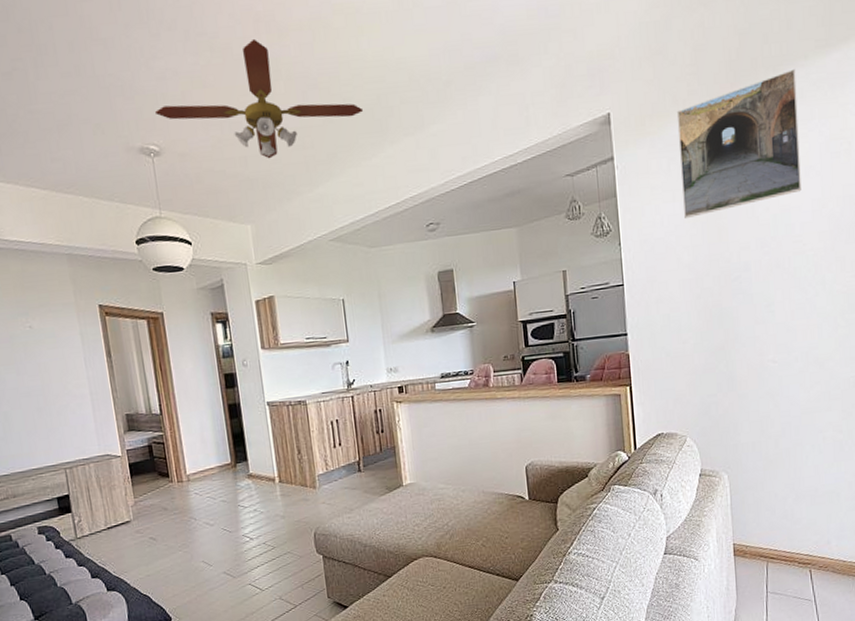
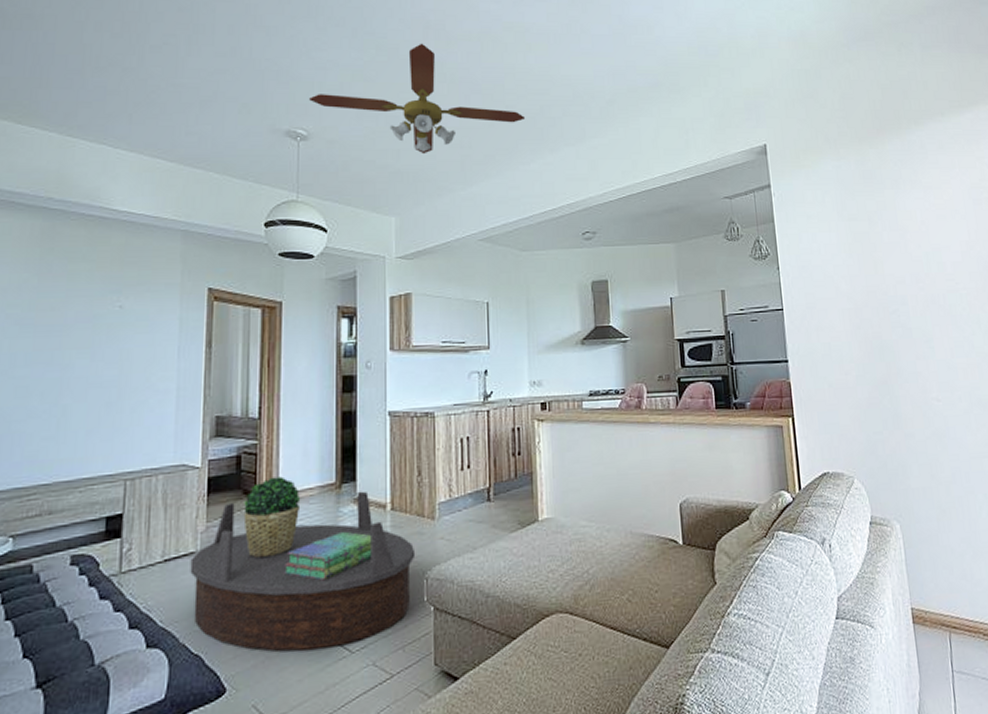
coffee table: none [127,468,304,591] -> present [190,491,416,651]
potted plant: none [160,460,206,523] -> present [243,476,301,557]
stack of books: none [200,500,269,539] -> present [284,531,372,581]
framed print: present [676,69,801,218] -> none [828,123,949,248]

